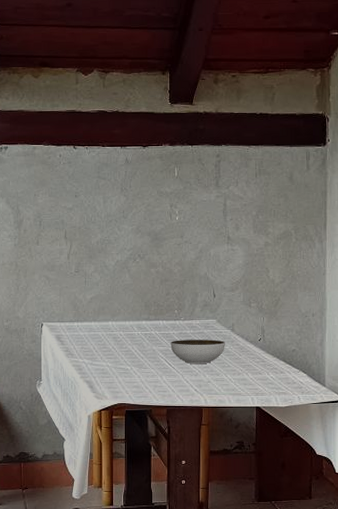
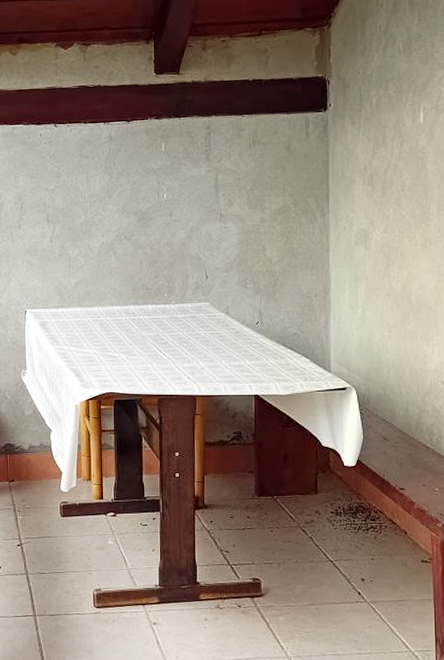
soup bowl: present [170,340,226,364] -> none [160,324,221,350]

